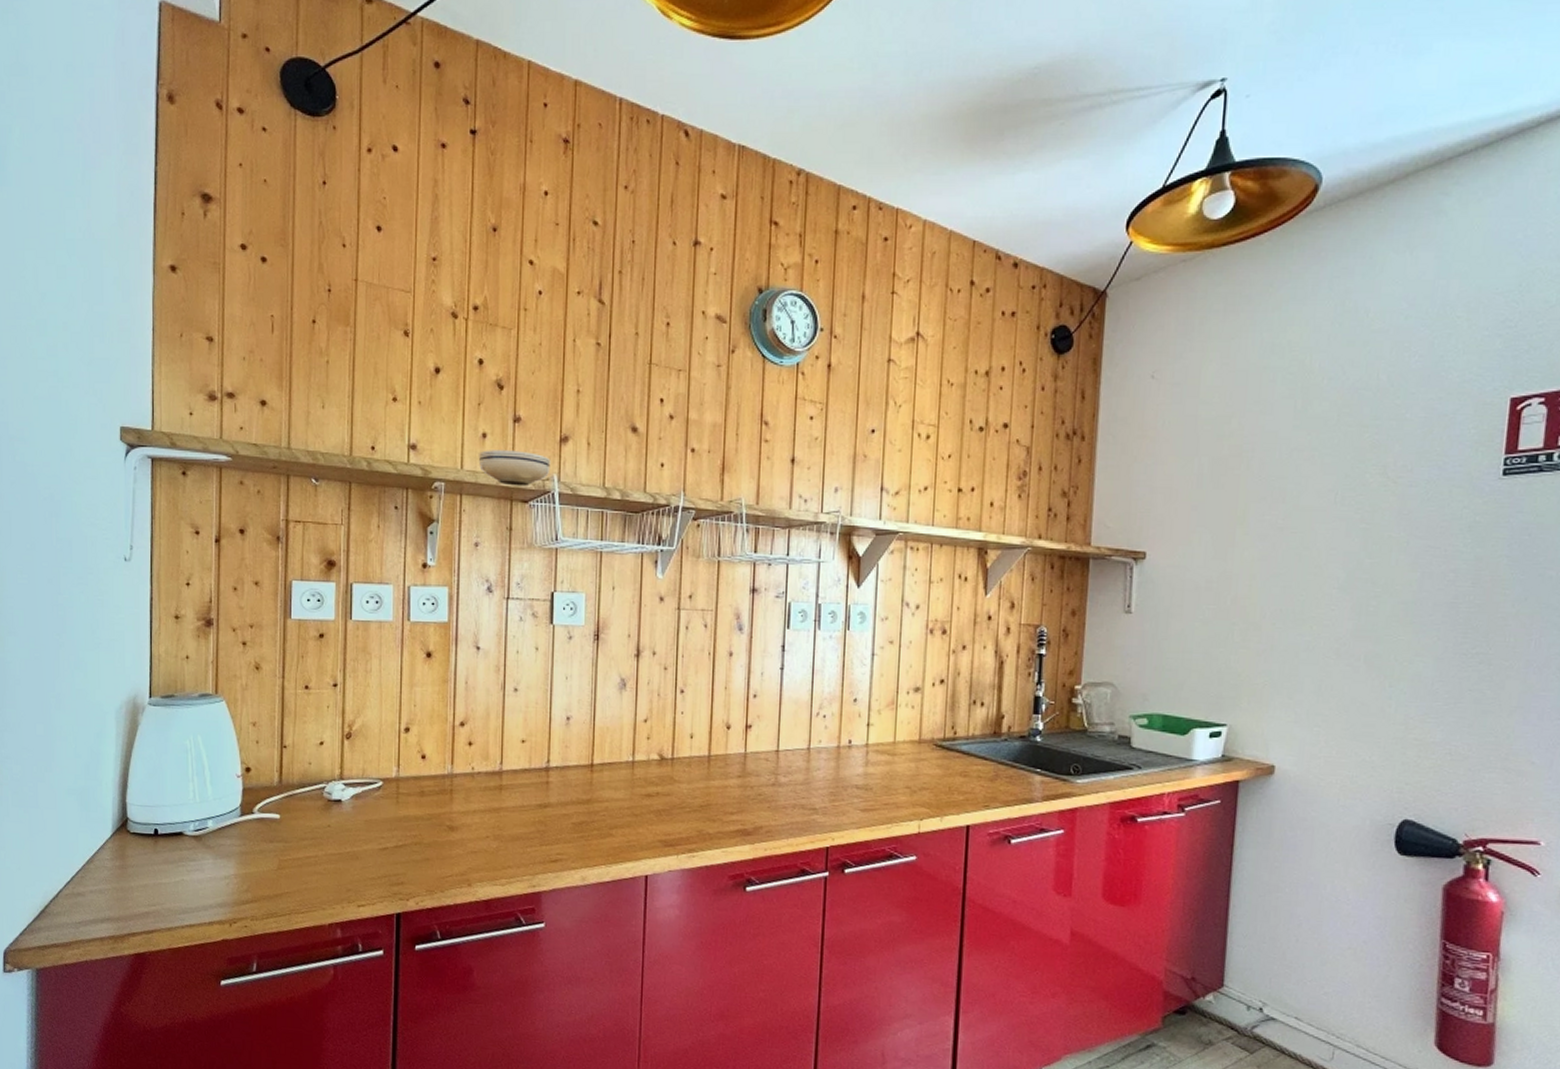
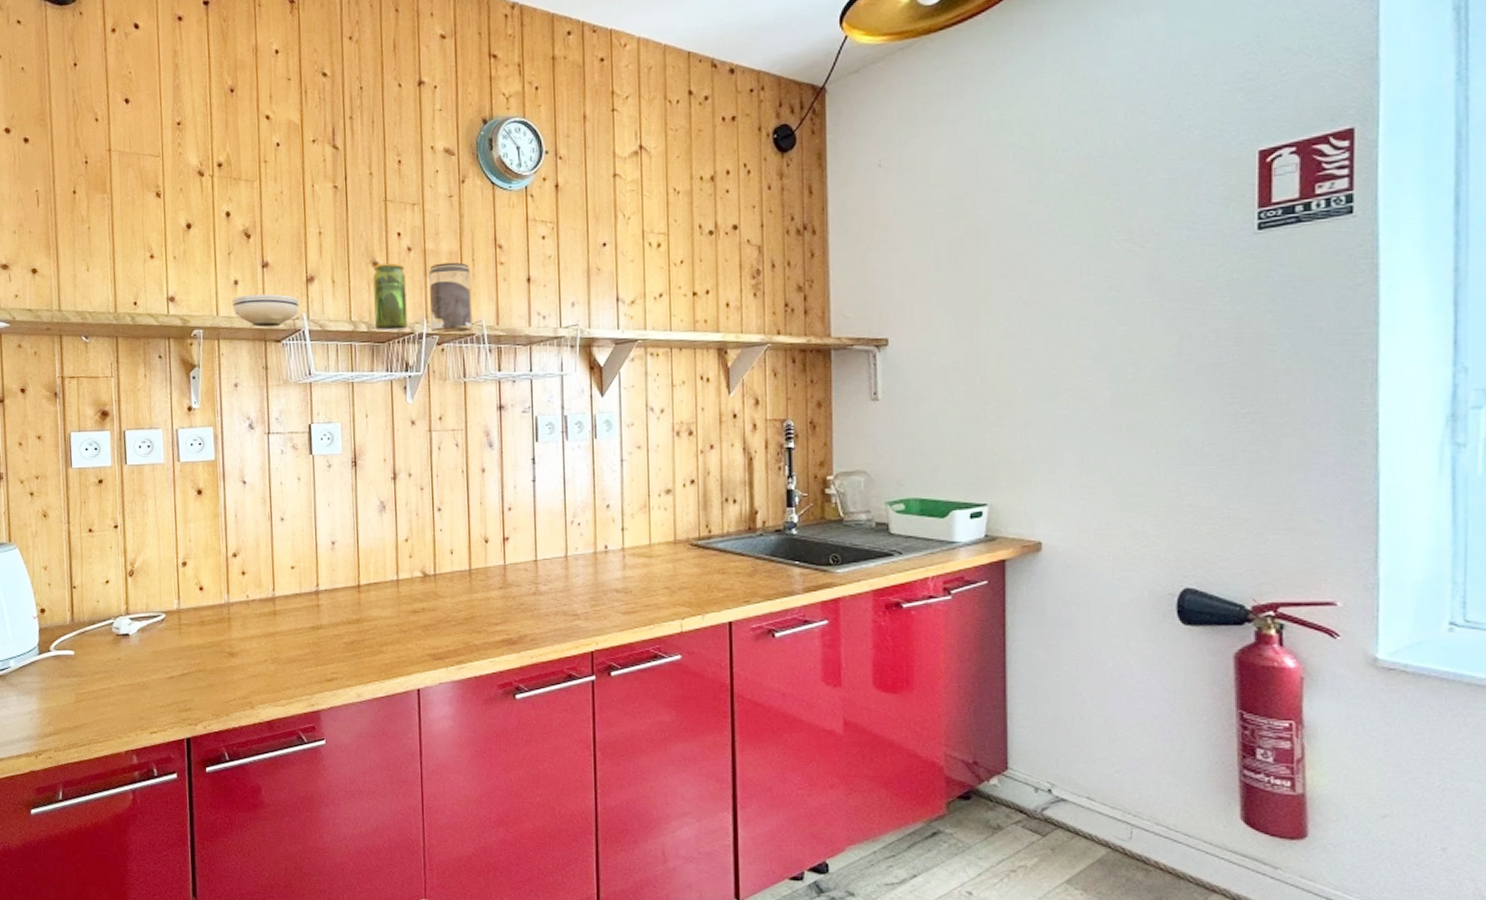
jar: none [628,429,666,502] -> present [372,262,408,332]
jar: none [687,434,734,510] -> present [428,262,473,334]

